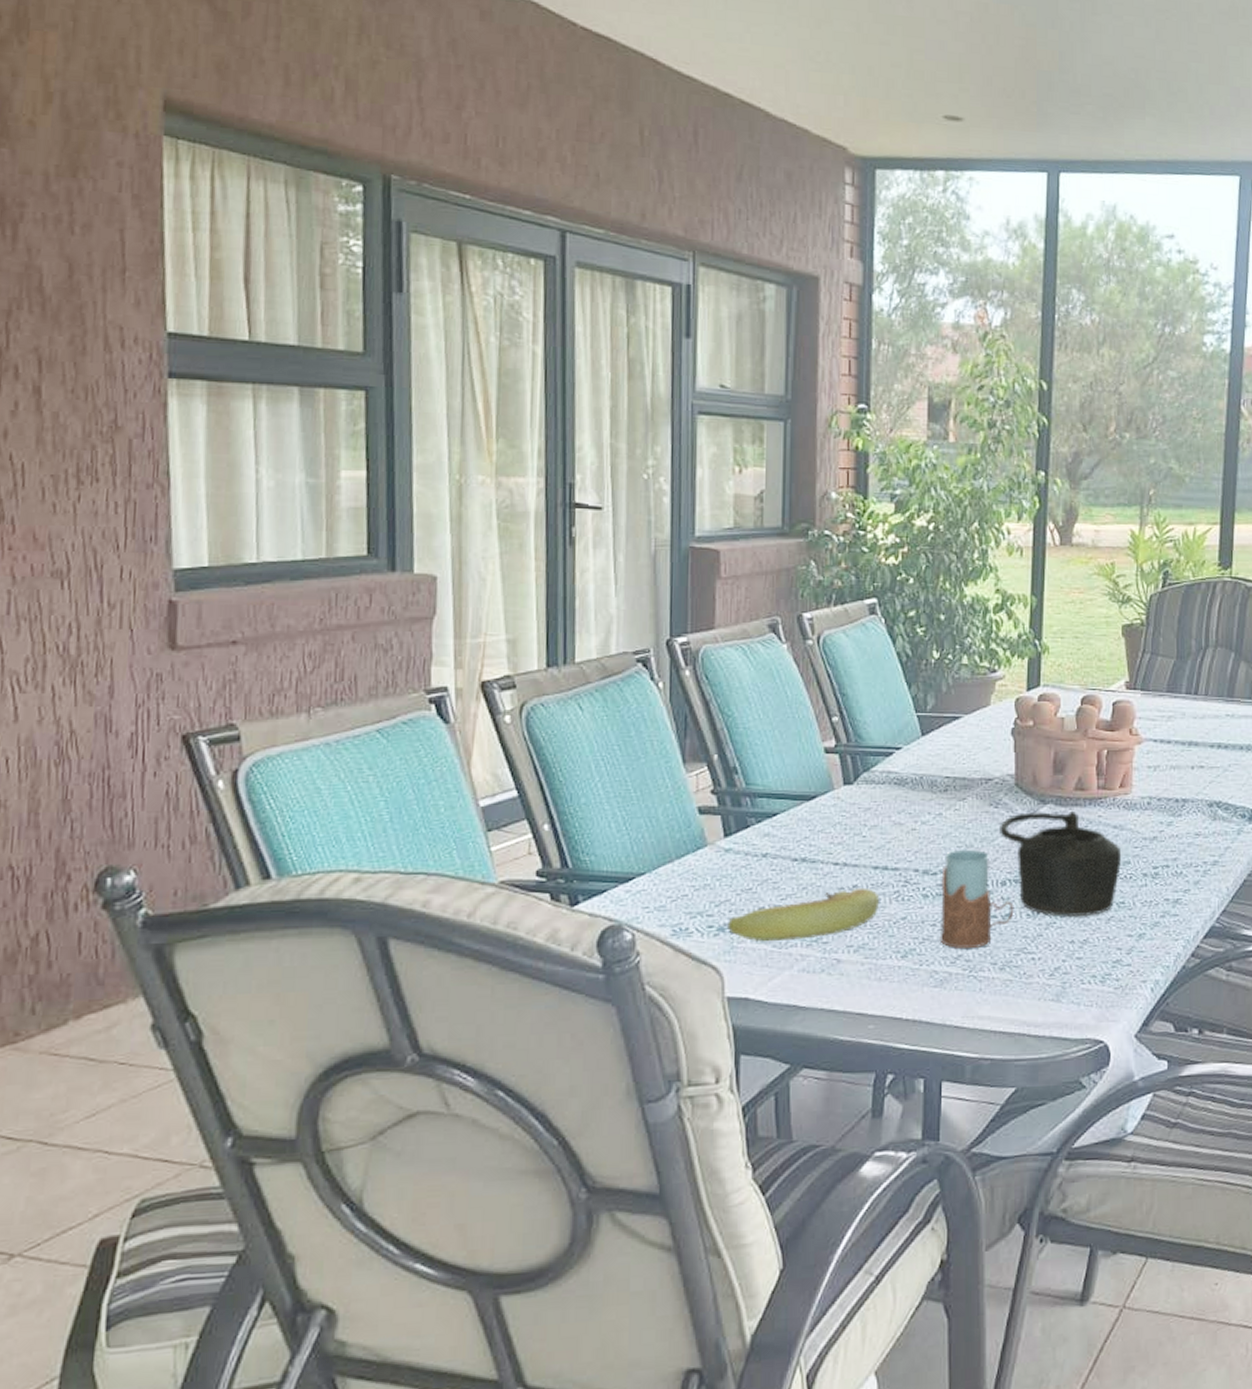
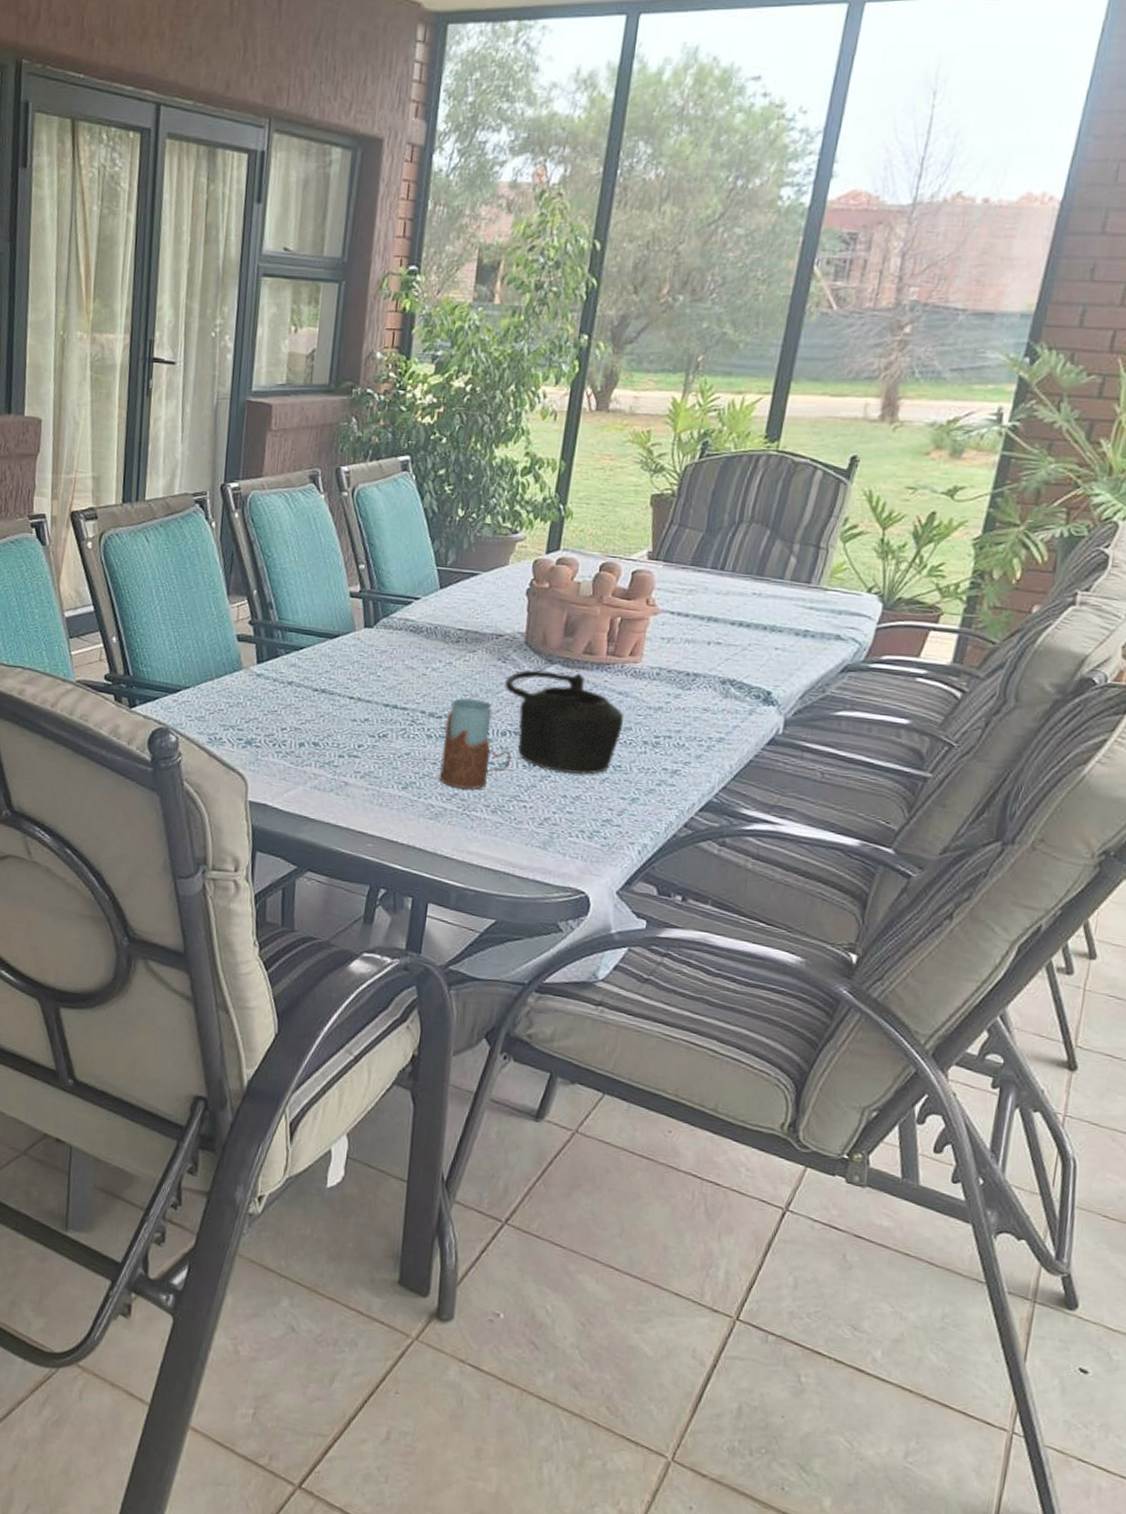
banana: present [728,887,880,942] -> none [254,721,388,761]

